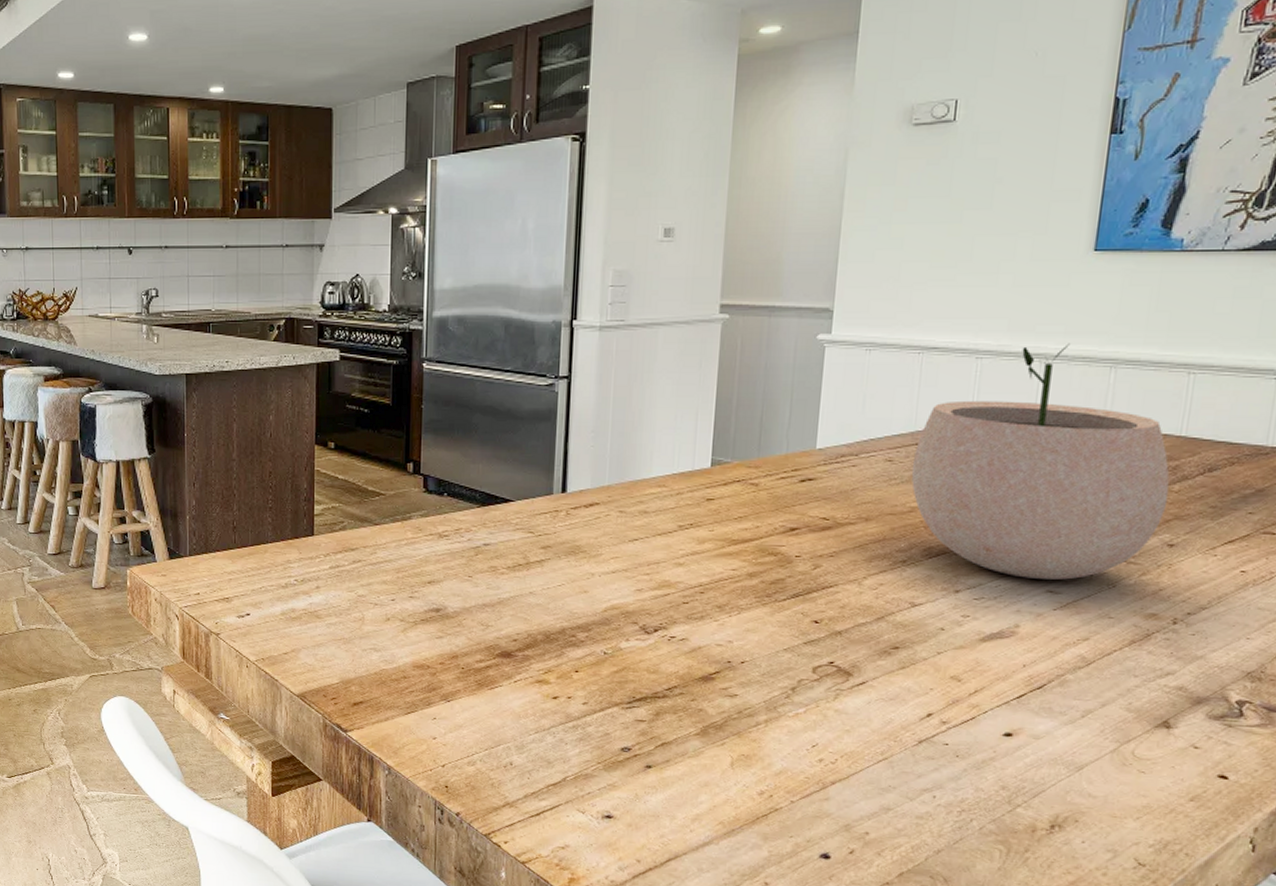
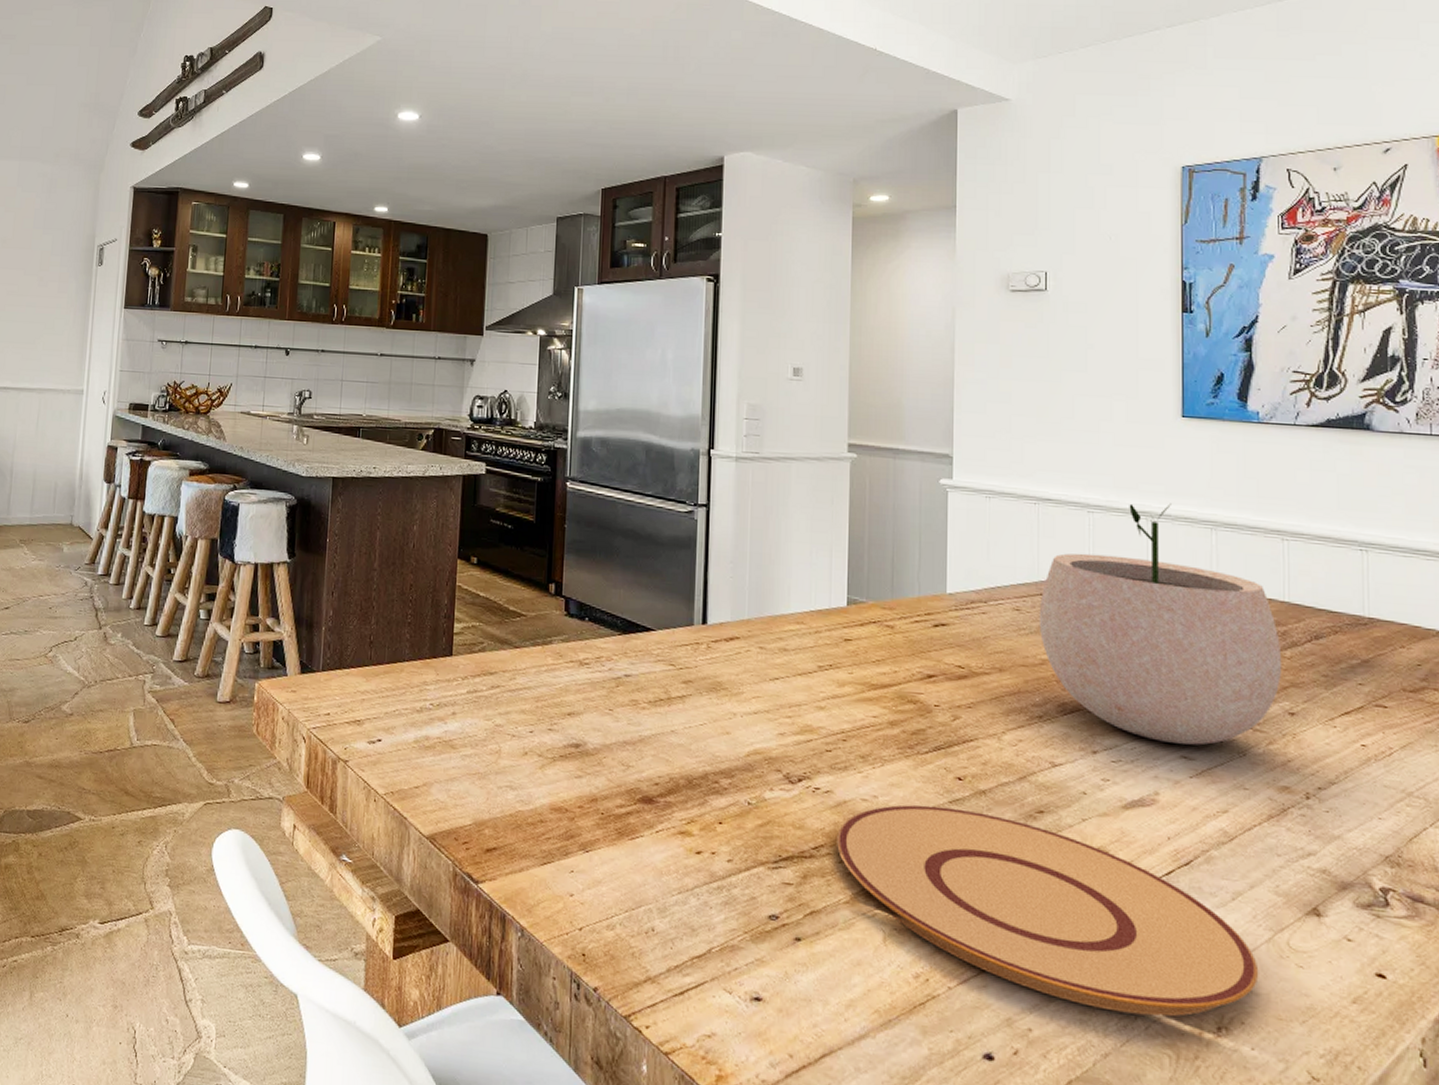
plate: none [690,647,1100,819] -> present [837,804,1259,1017]

